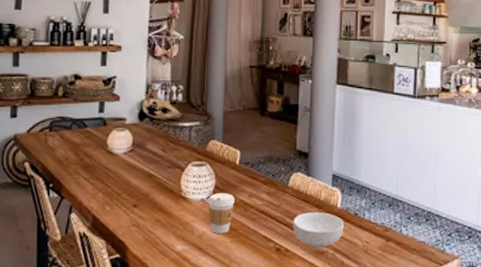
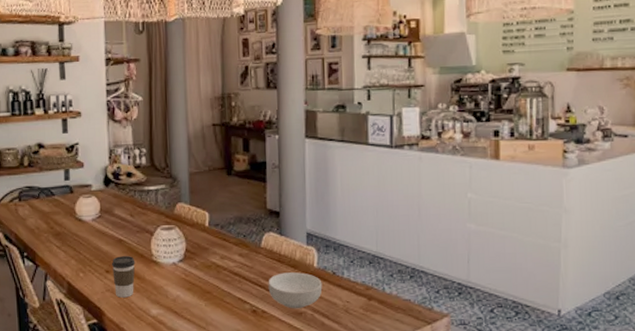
coffee cup: none [139,191,164,233] -> present [111,256,135,298]
coffee cup: present [207,193,235,234] -> none [179,256,207,297]

